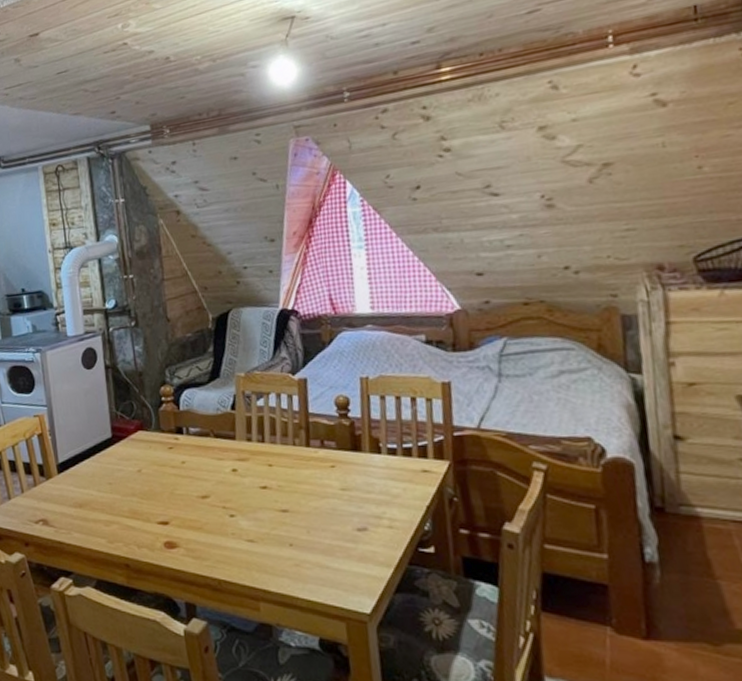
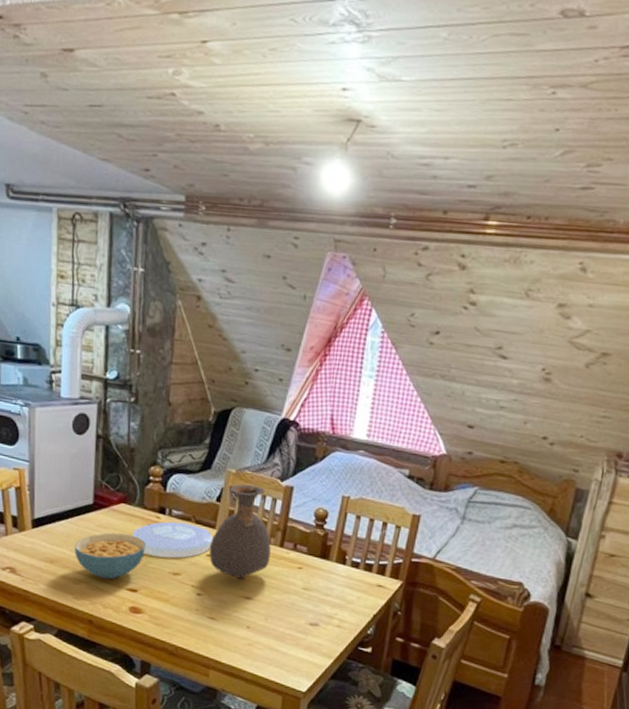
cereal bowl: none [100,462,170,516] -> present [74,533,146,580]
plate: none [153,439,236,482] -> present [132,521,214,558]
vase: none [233,385,299,491] -> present [208,484,271,579]

